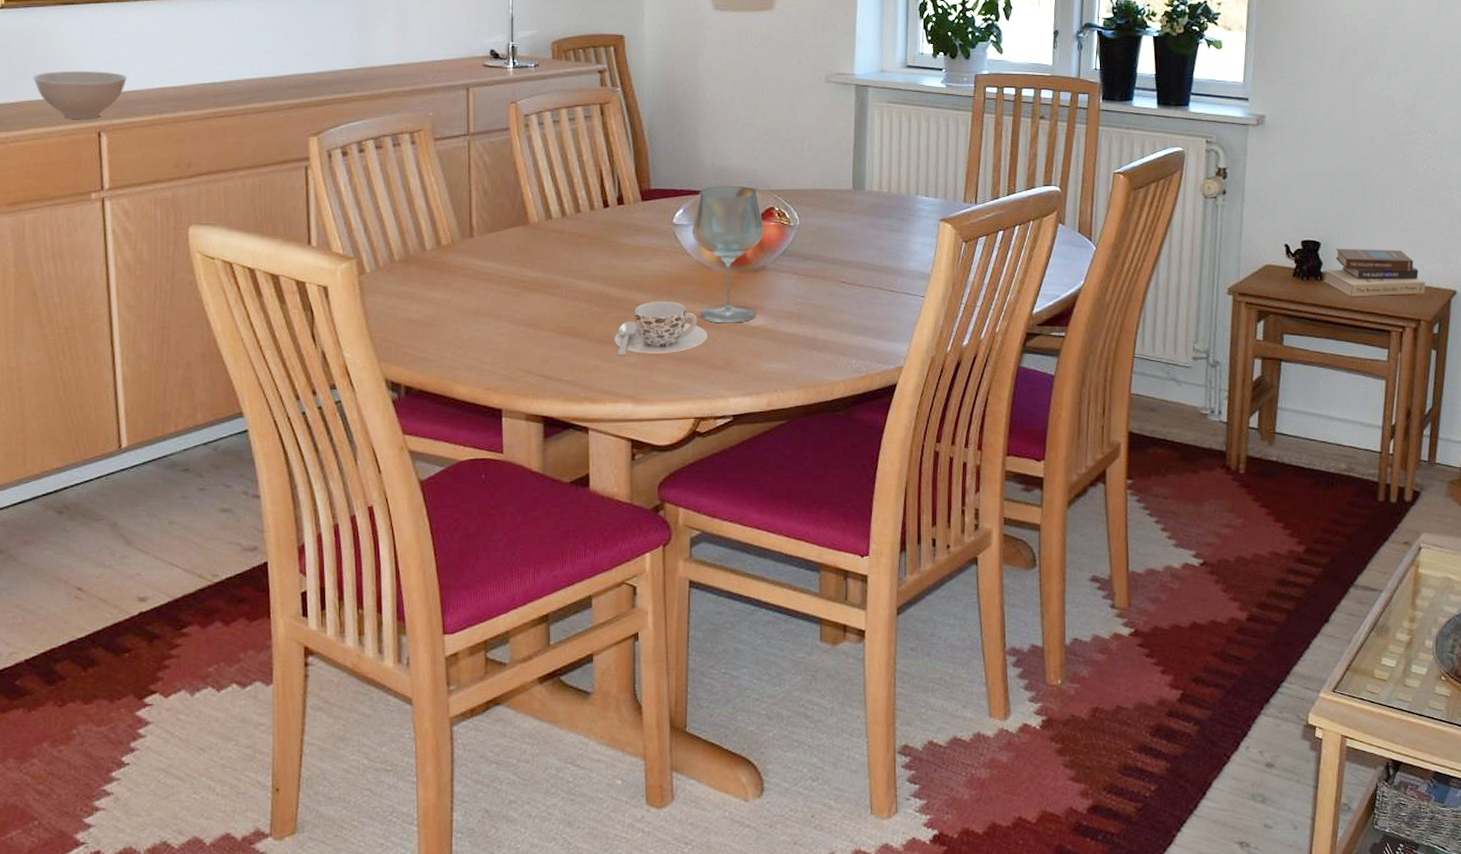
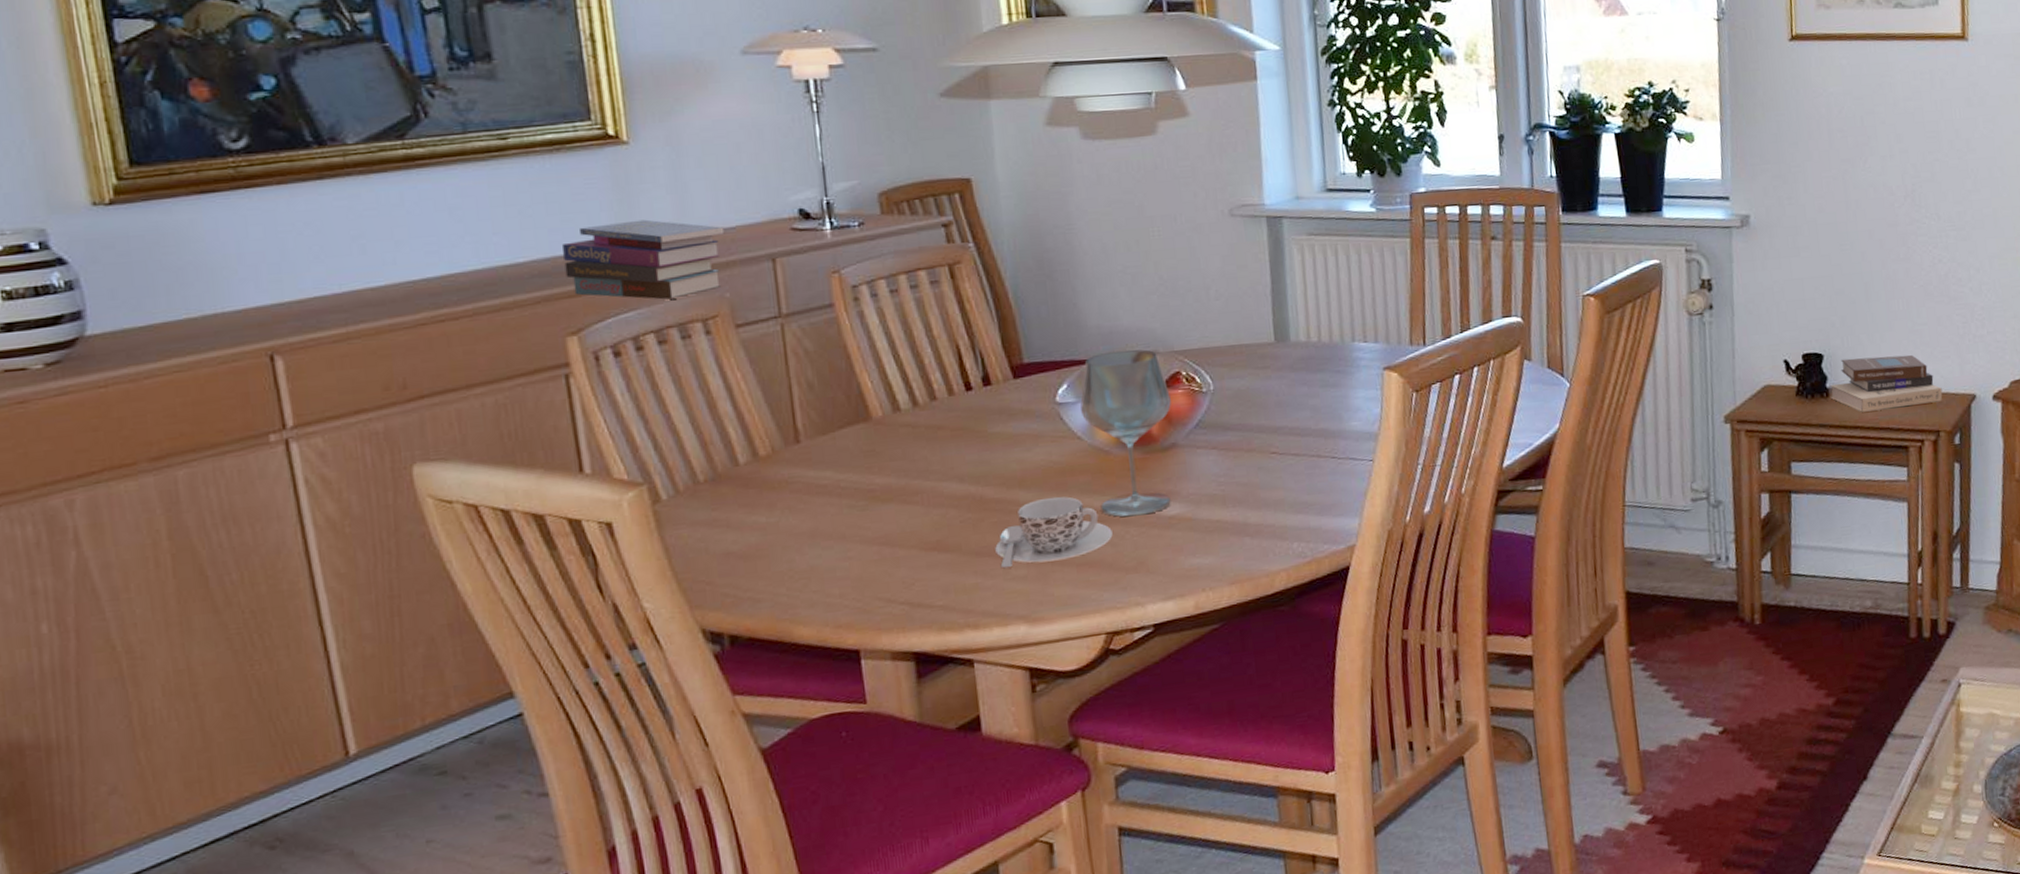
bowl: present [33,71,127,120] -> none [167,275,303,343]
books: none [313,49,433,114] -> present [563,219,725,300]

